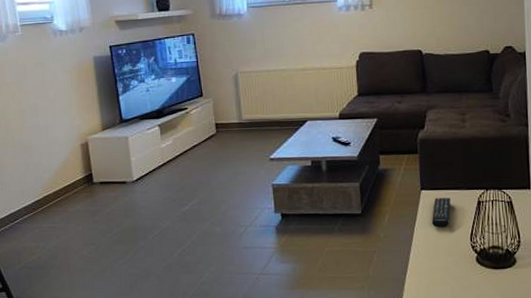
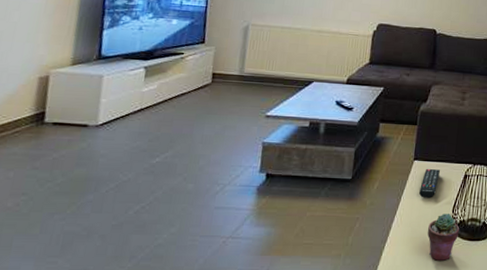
potted succulent: none [447,242,482,290] -> present [427,214,460,261]

